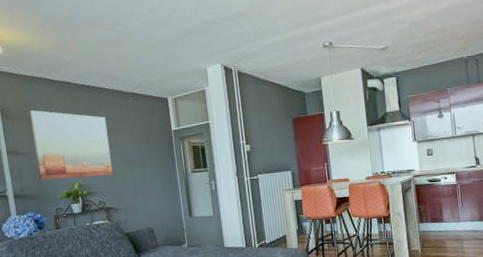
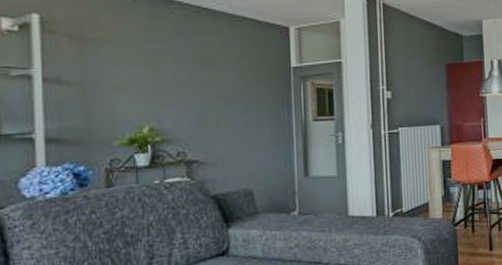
wall art: present [30,110,113,181] -> none [87,27,202,120]

